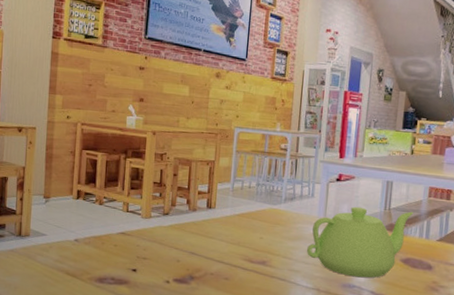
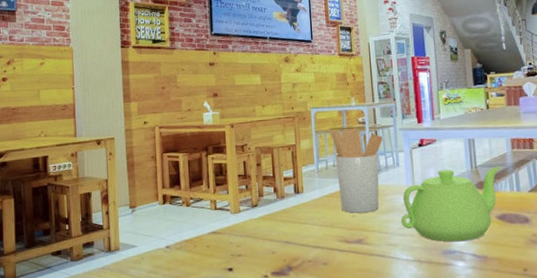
utensil holder: none [250,152,302,237] -> present [329,128,383,213]

